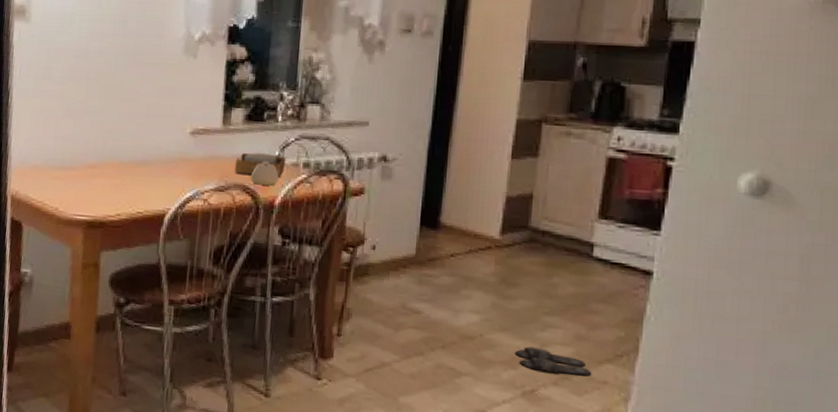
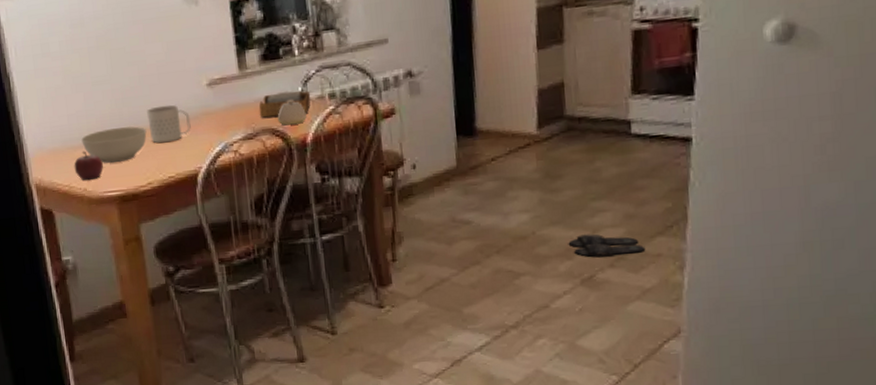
fruit: none [50,172,78,201] -> present [74,151,103,180]
bowl: none [62,156,125,189] -> present [81,126,147,163]
mug: none [128,144,169,180] -> present [146,104,191,144]

